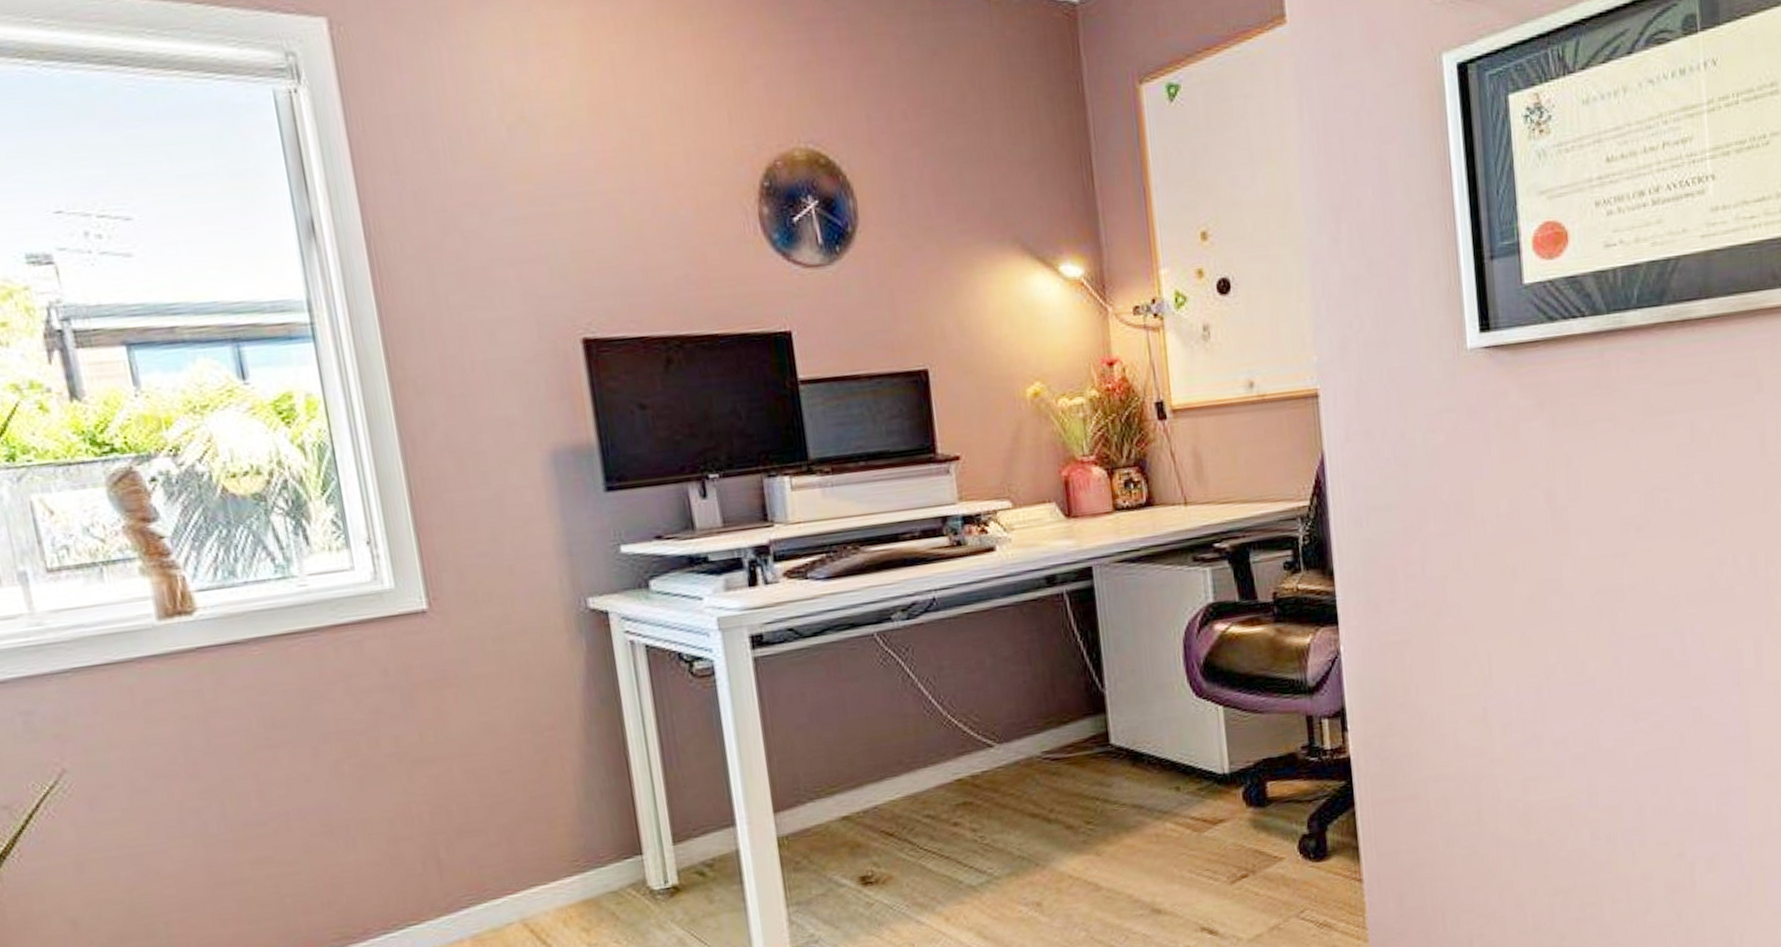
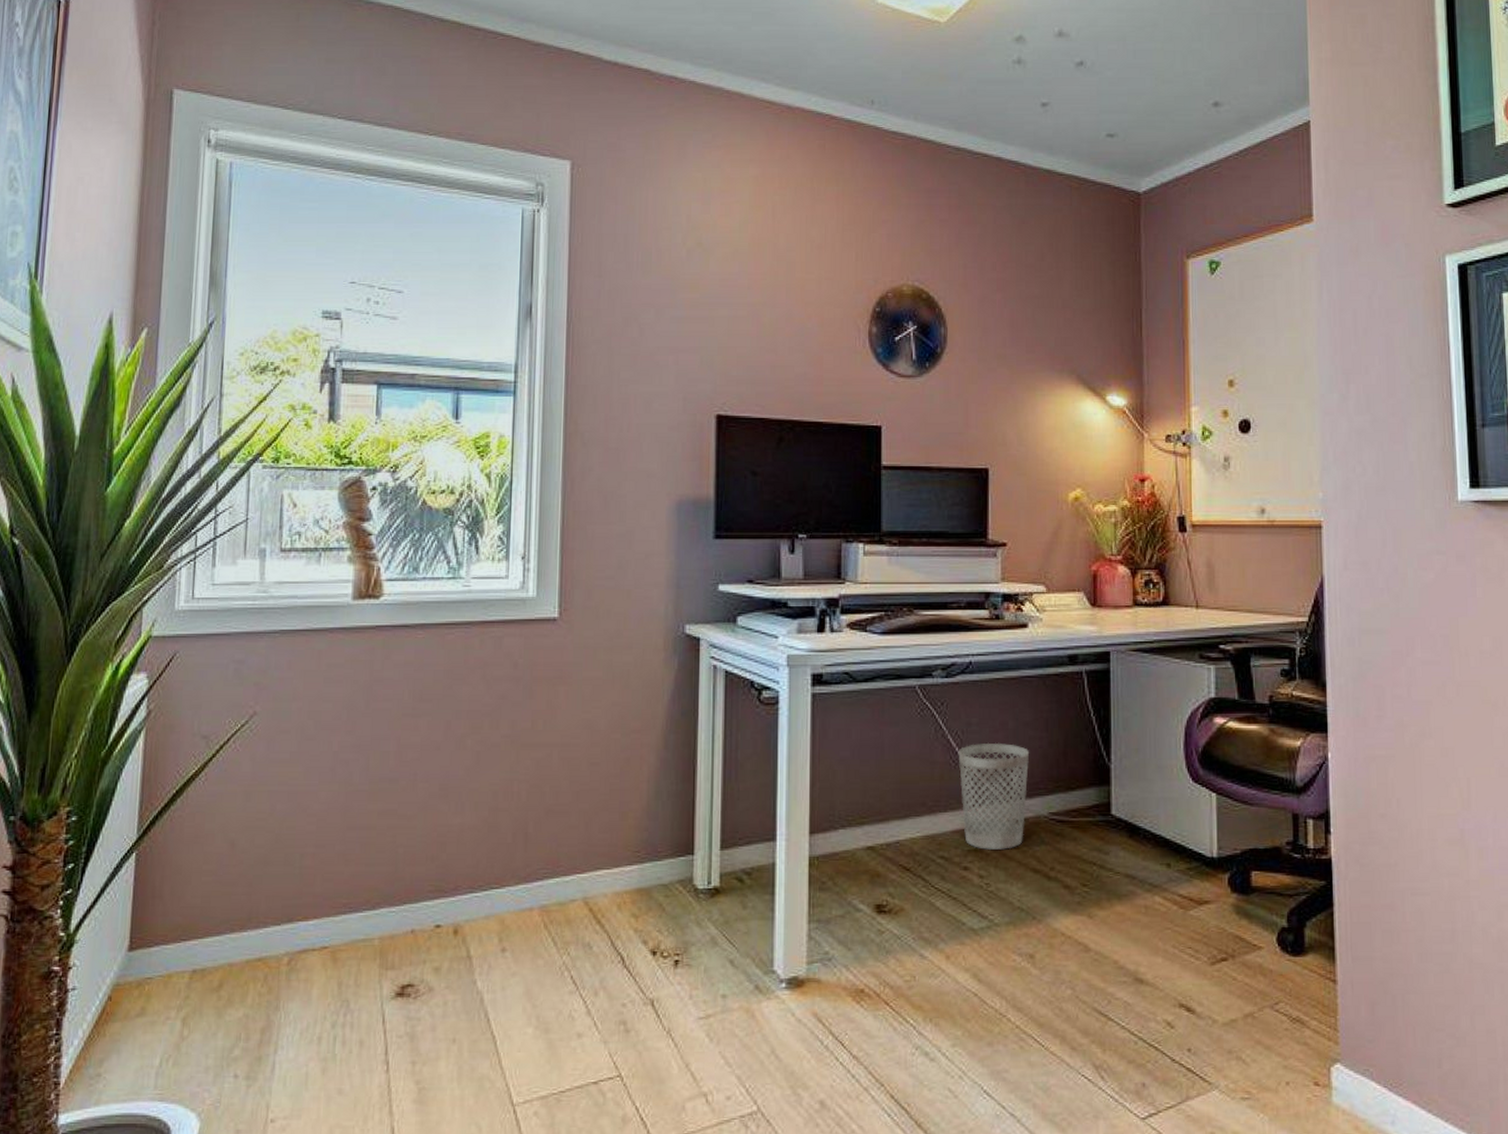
wastebasket: none [932,683,1017,802] -> present [958,742,1029,850]

